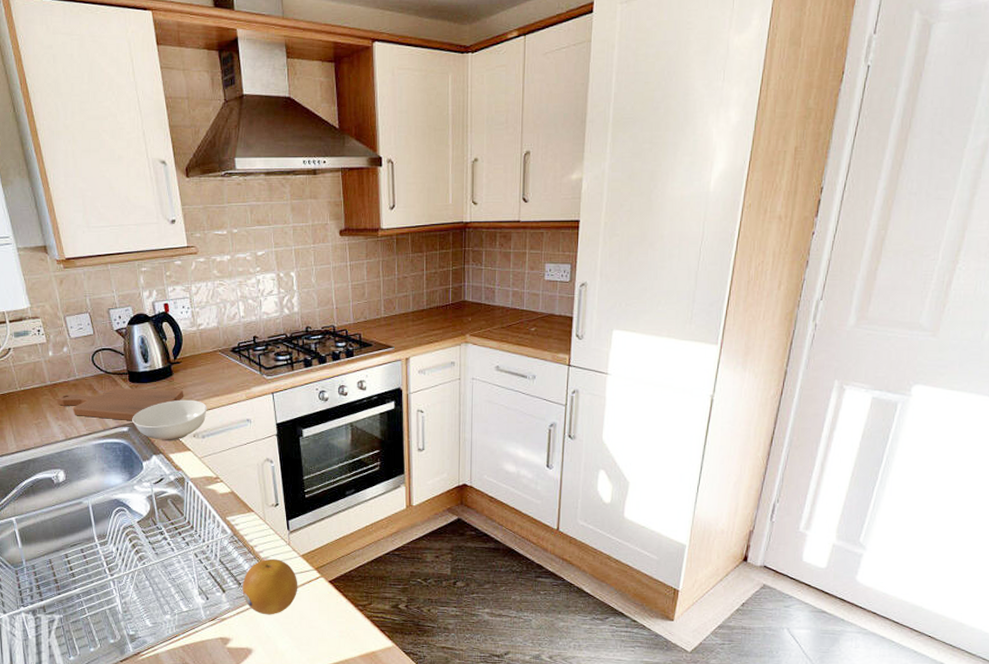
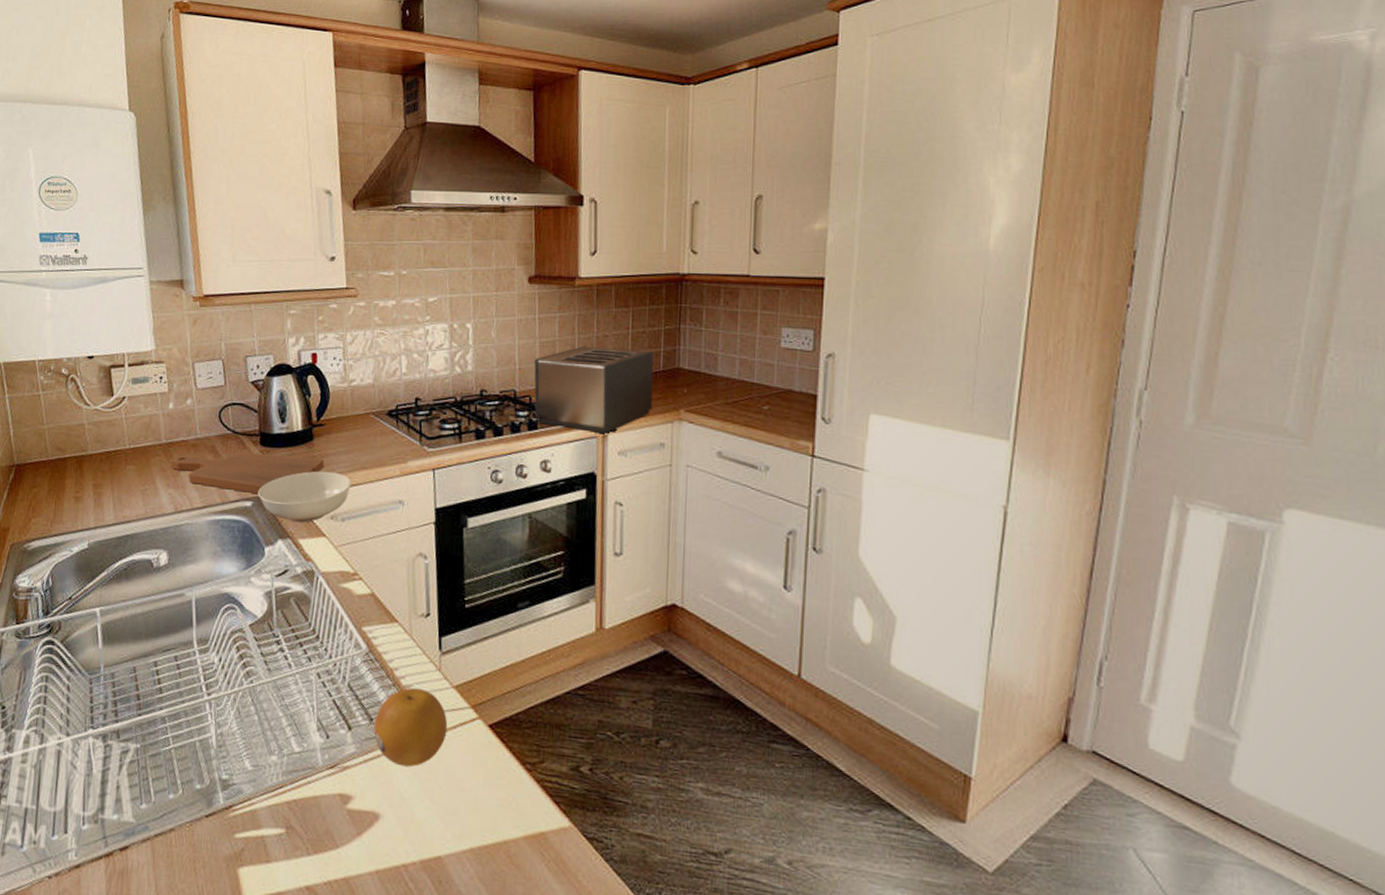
toaster: none [348,286,445,356] -> present [534,346,654,433]

